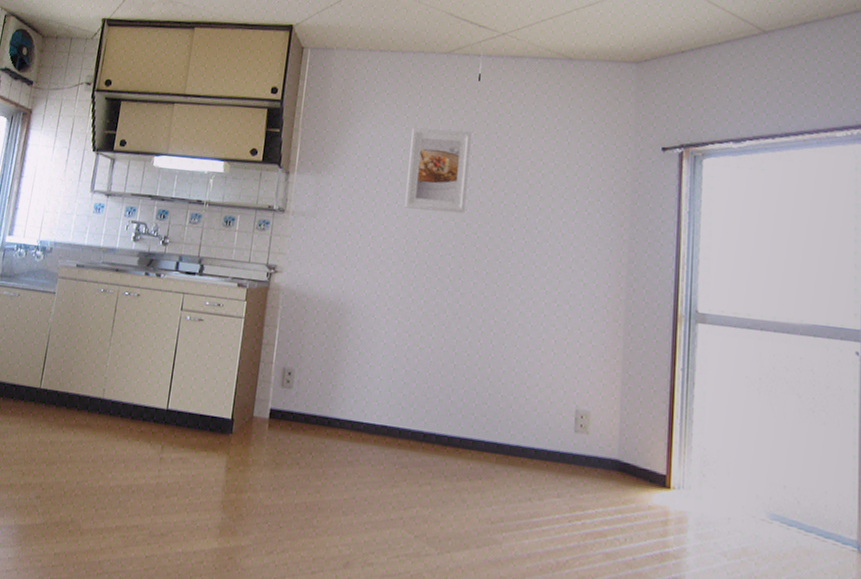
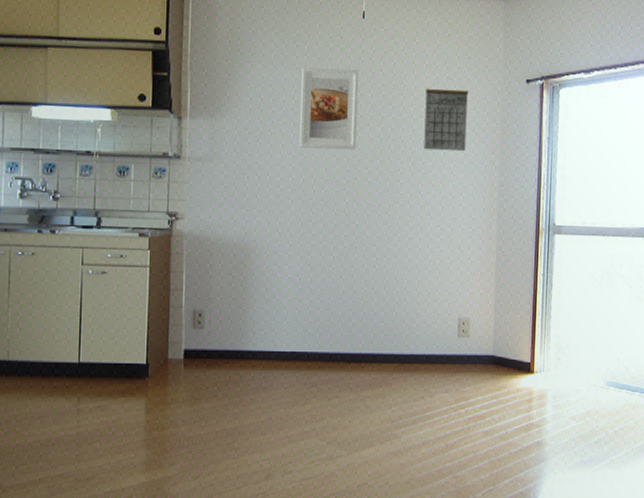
calendar: none [540,142,594,222] -> present [424,77,469,152]

